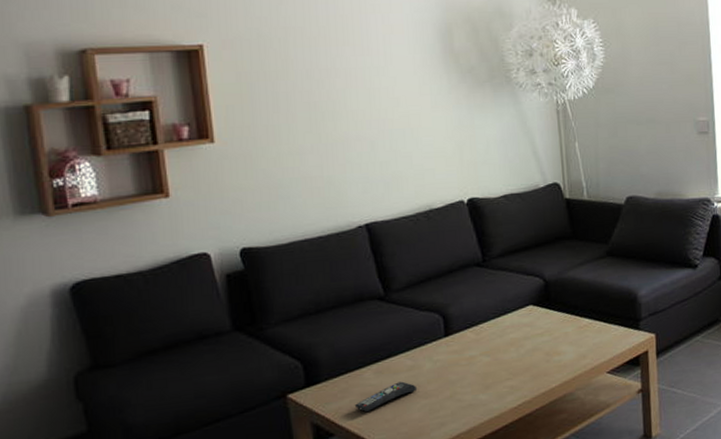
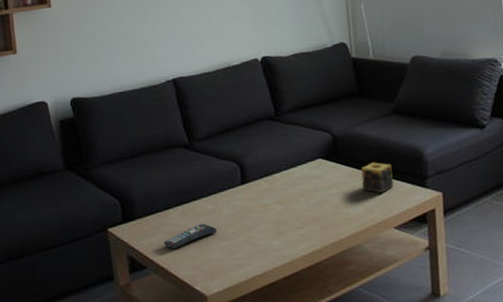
candle: none [574,306,607,338] -> present [361,162,393,193]

